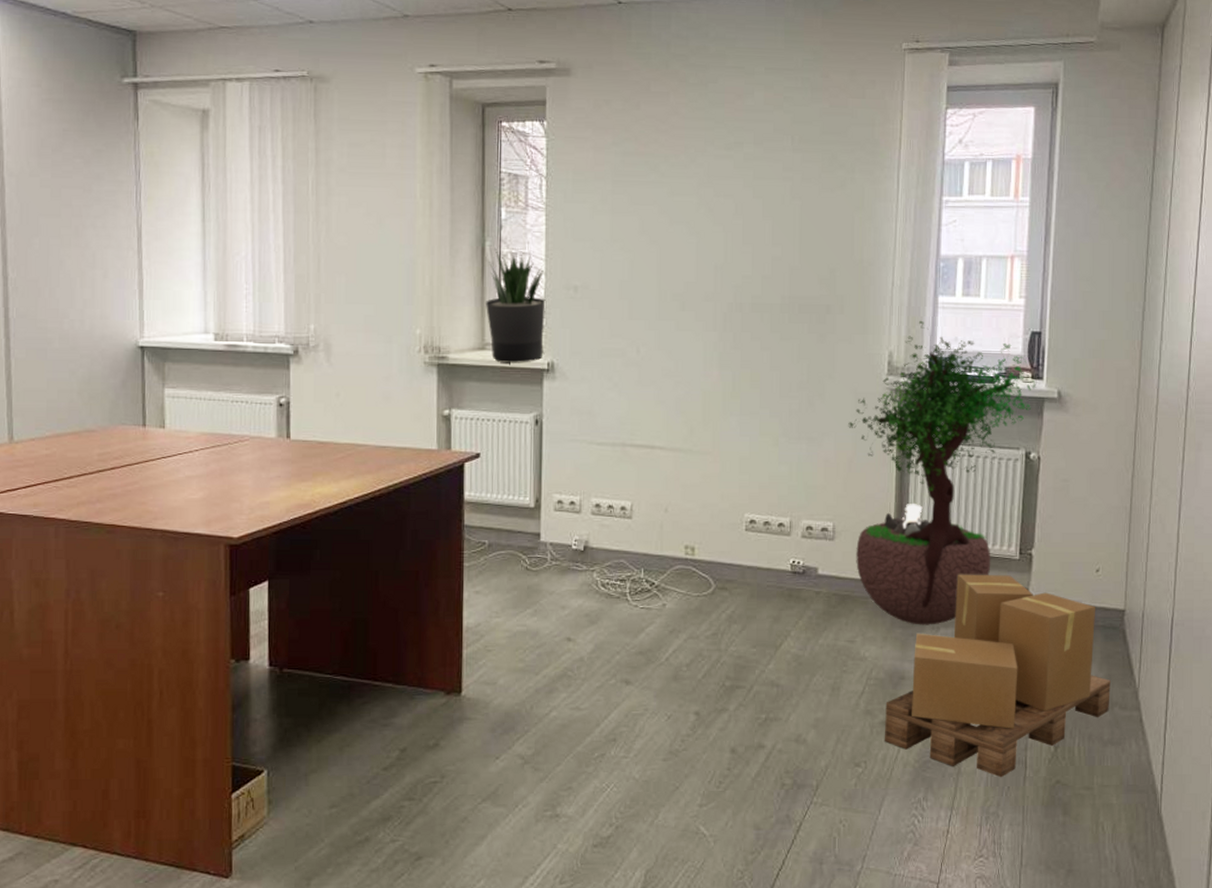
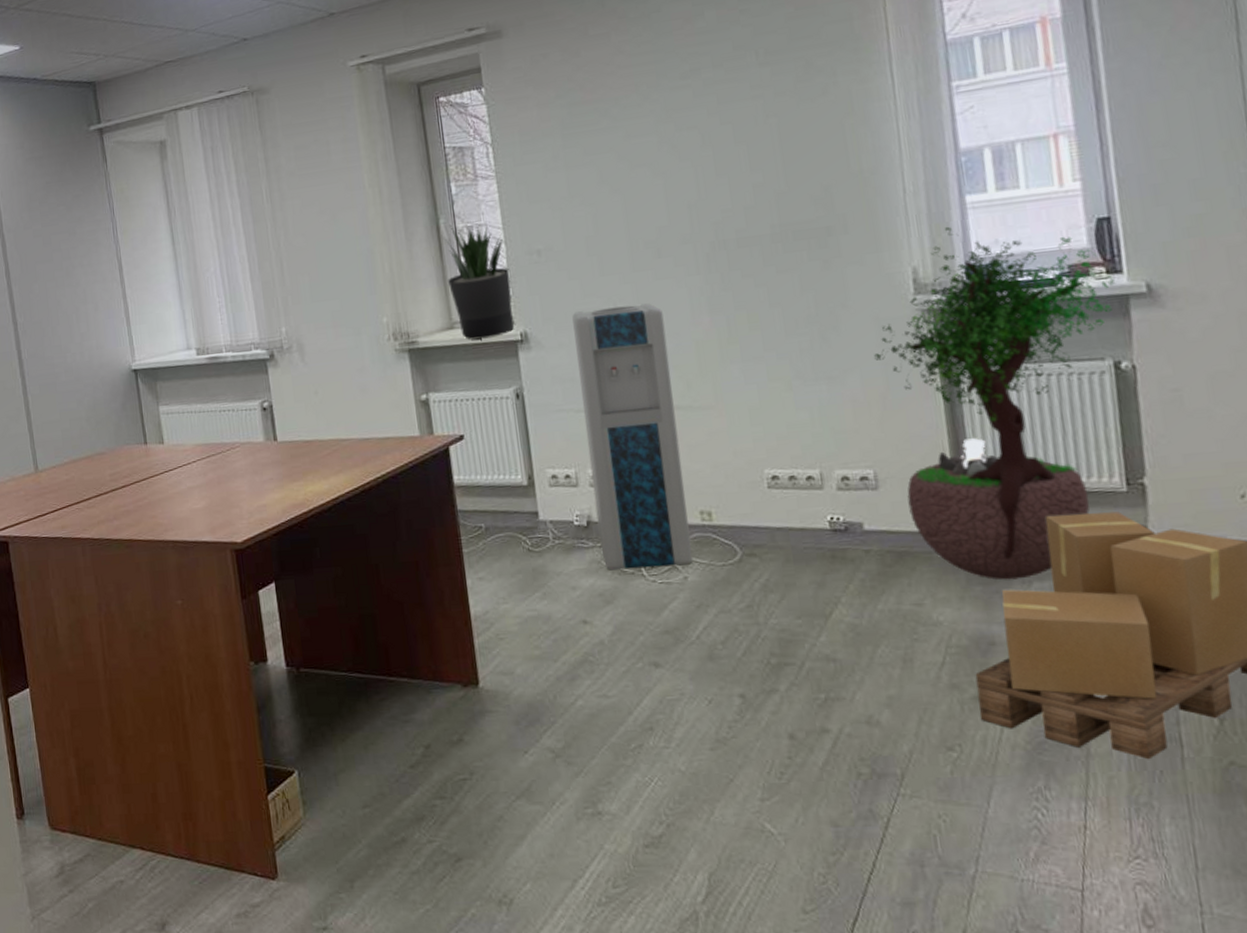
water cooler: none [593,350,679,593] -> present [572,303,693,571]

